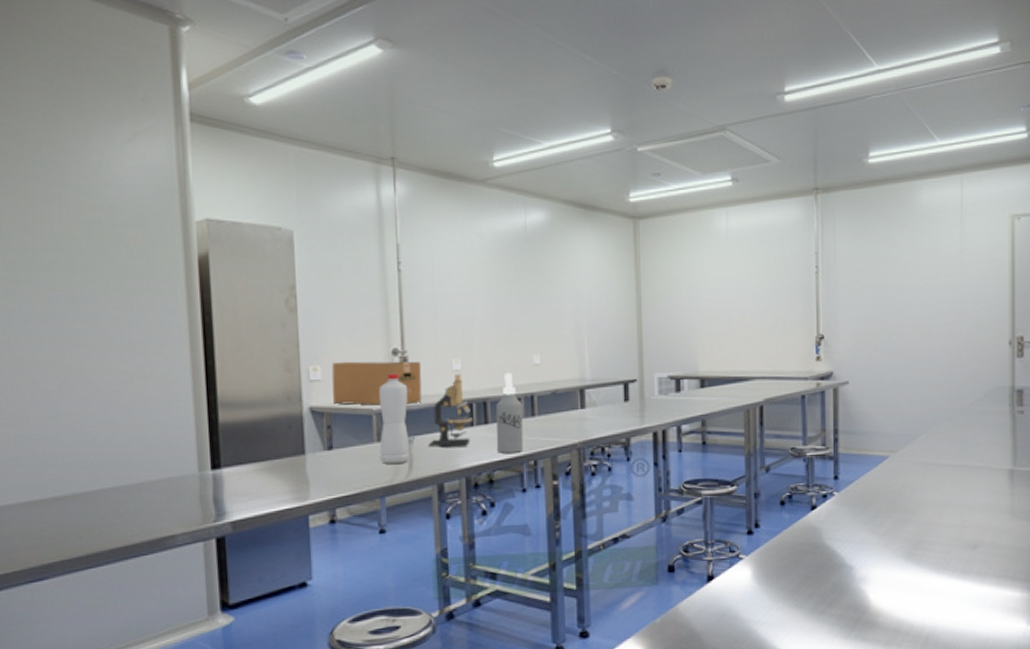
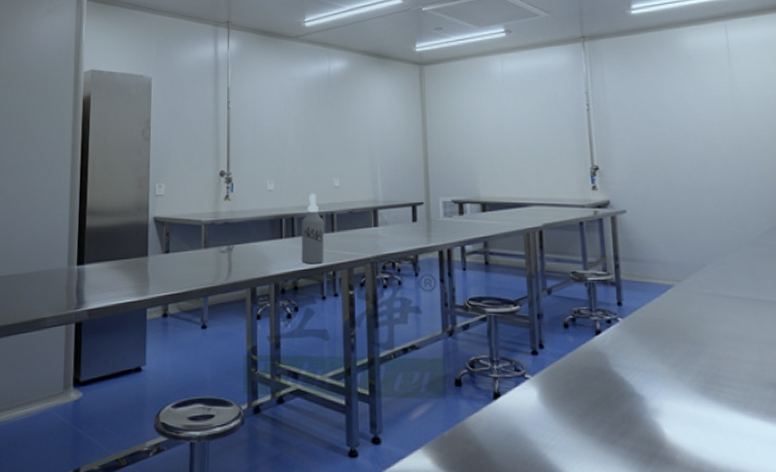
box: present [332,361,422,405] -> none [172,180,241,217]
bottle: present [378,373,411,464] -> none [205,191,231,268]
microscope: present [428,374,474,448] -> none [245,193,283,257]

